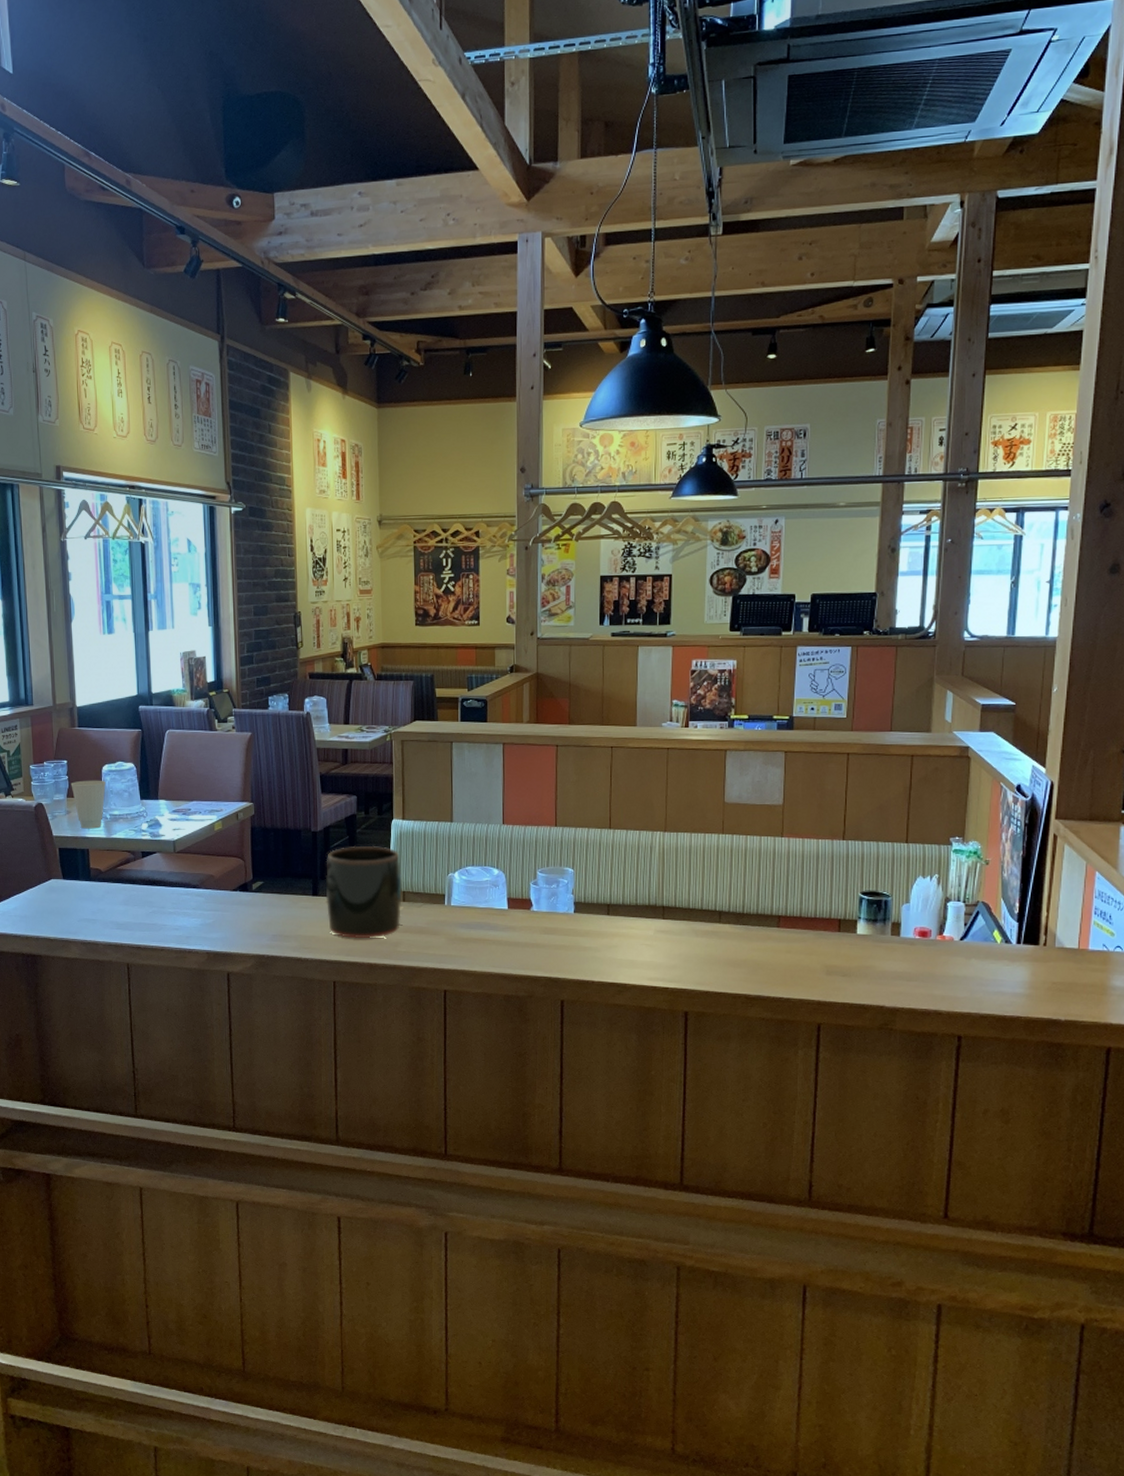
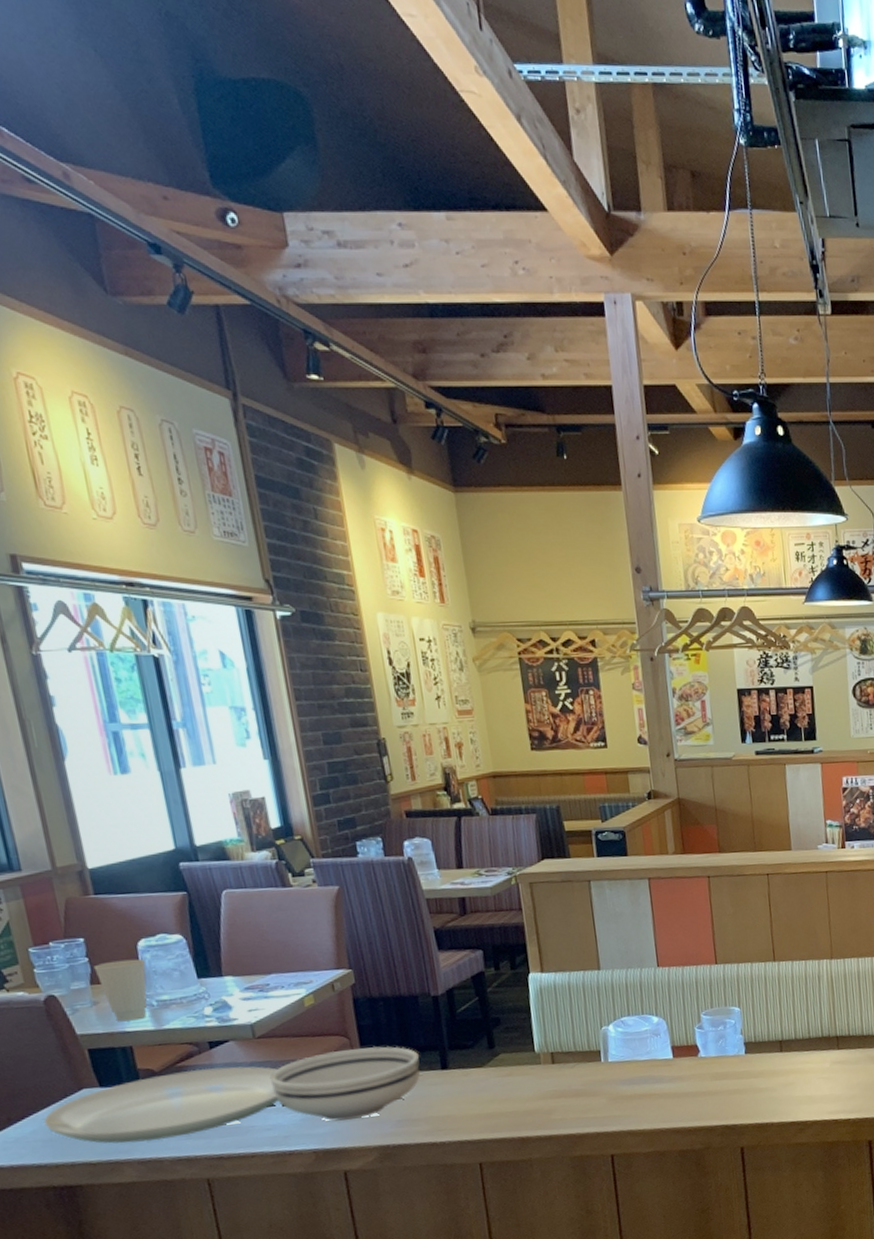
plate: none [23,873,188,926] -> present [43,1066,278,1144]
bowl: none [182,870,297,929] -> present [269,1045,421,1121]
mug: present [325,845,402,939] -> none [453,1004,552,1113]

